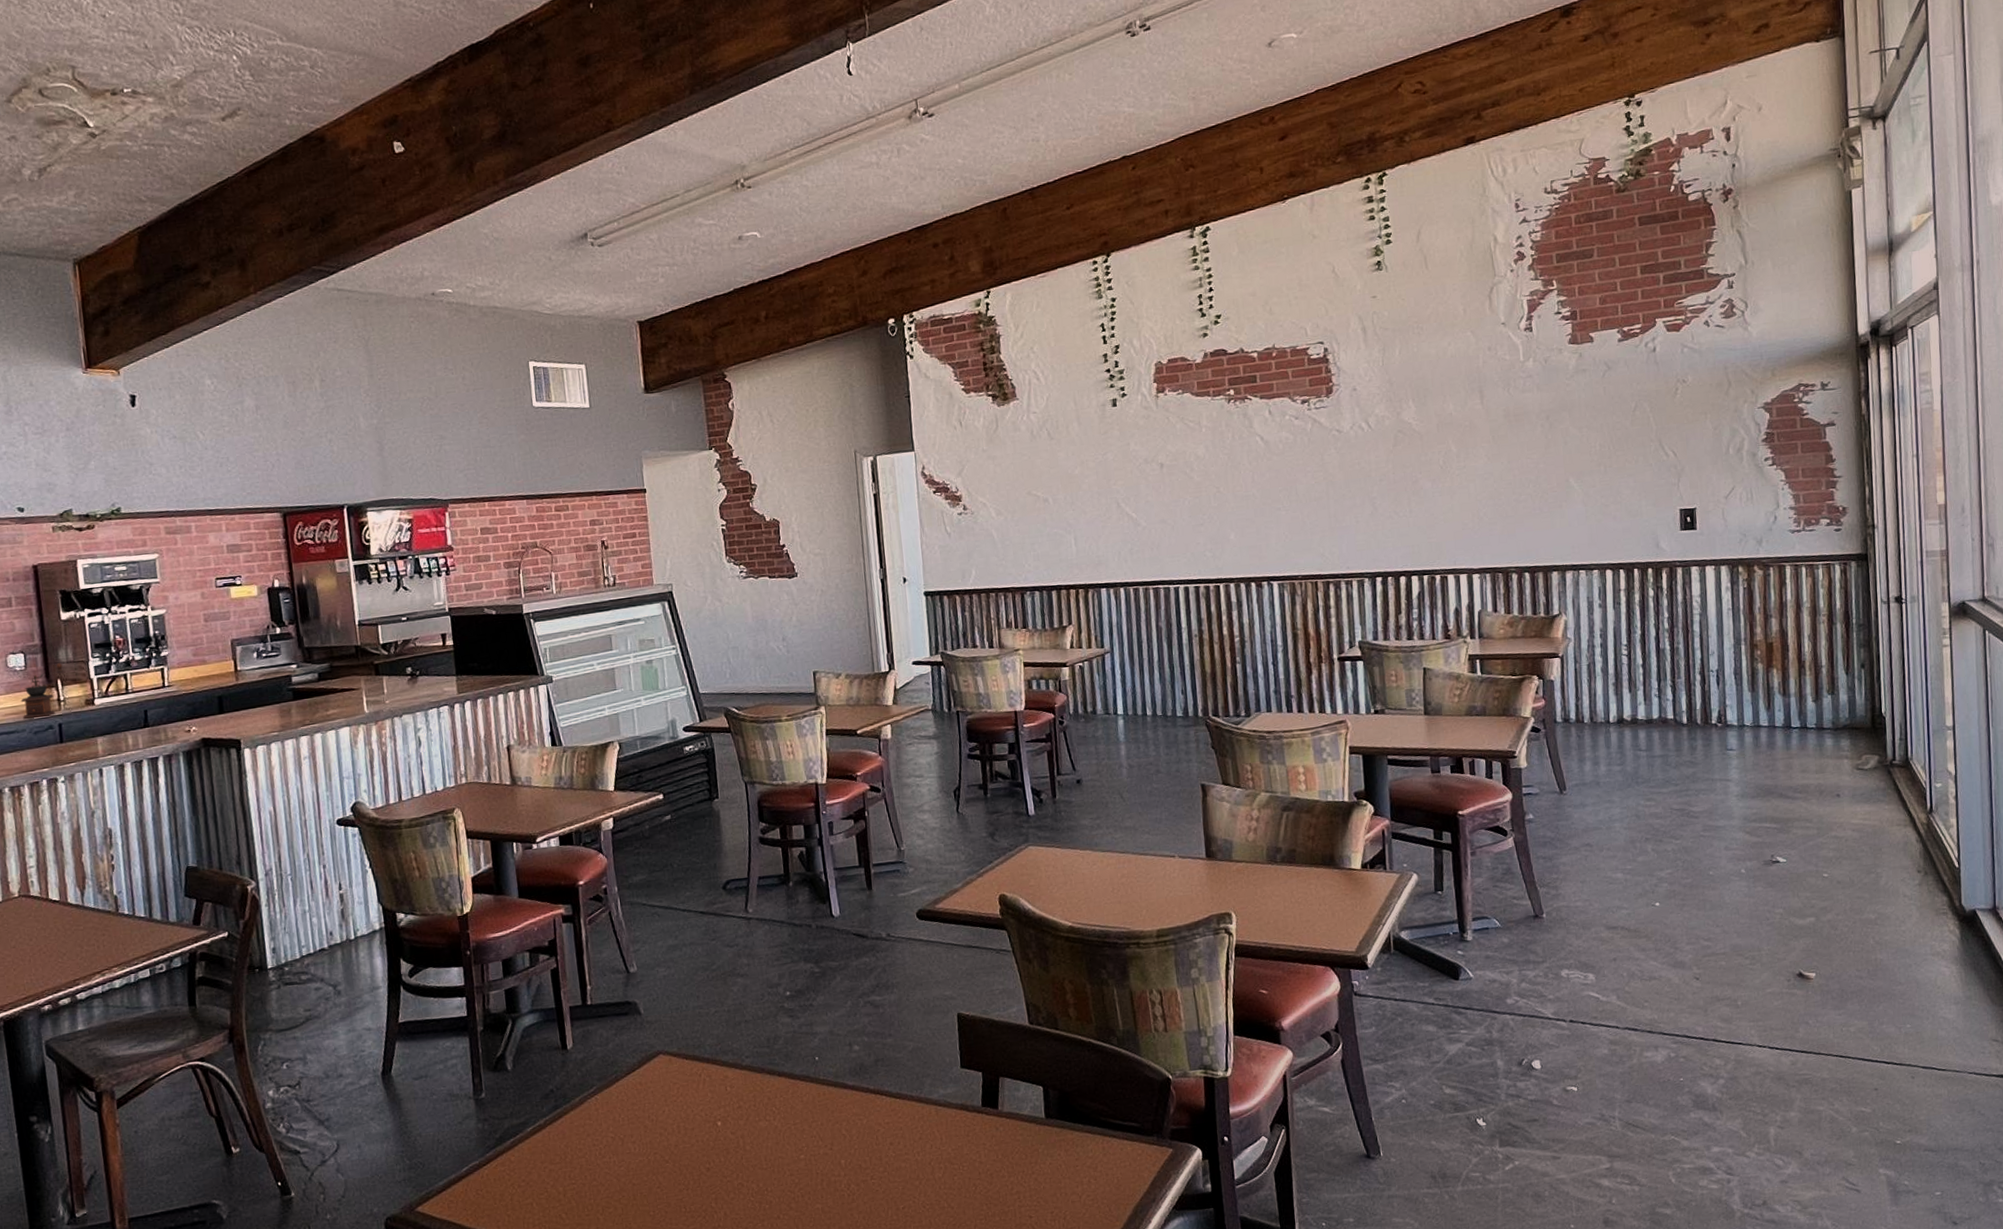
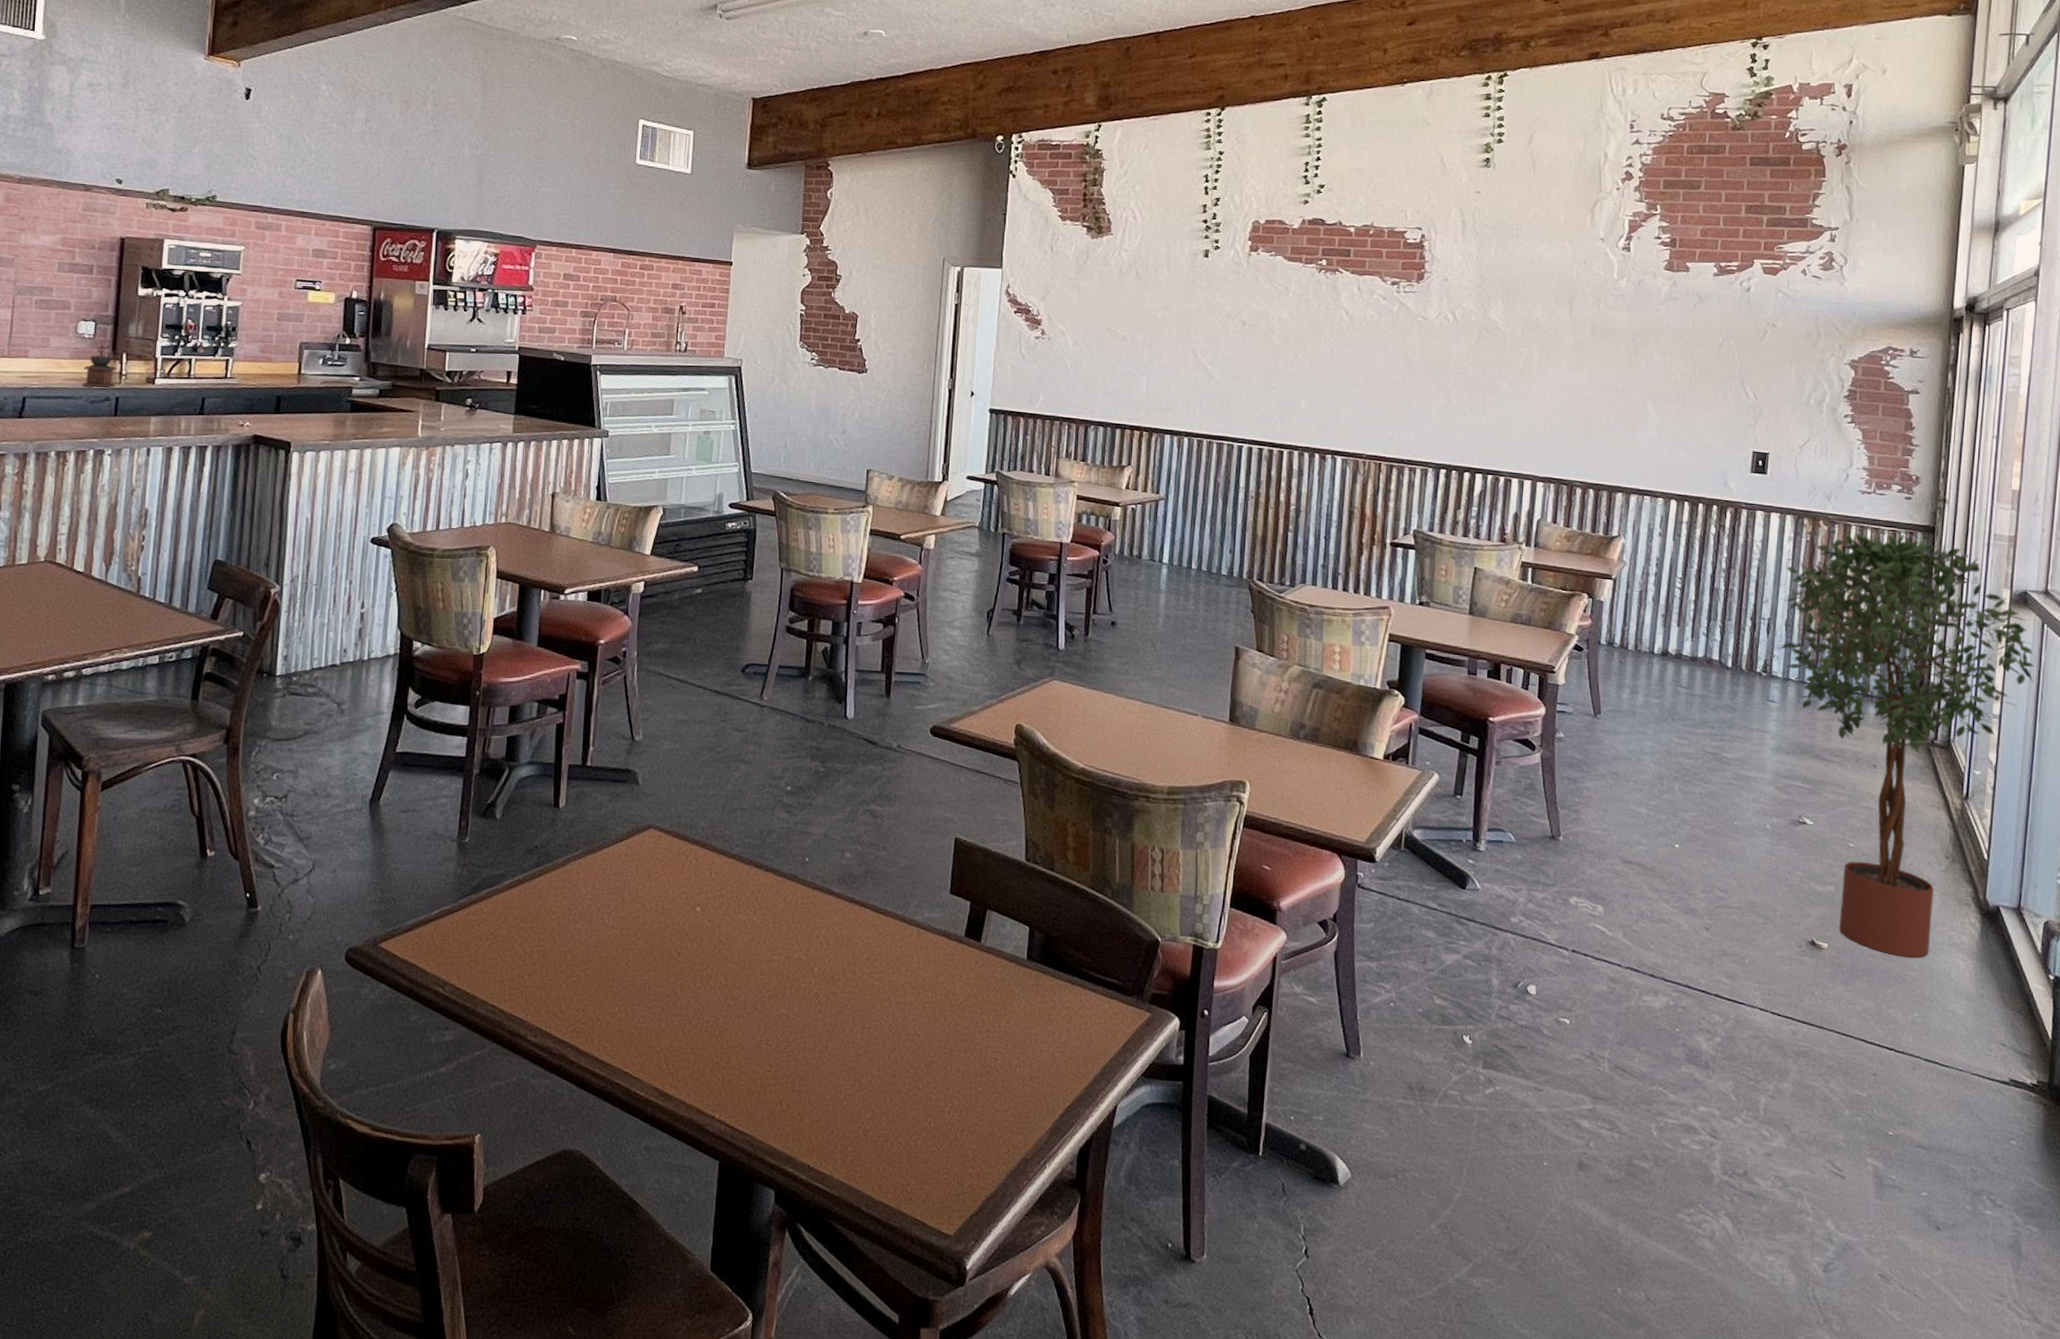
potted tree: none [1727,565,1982,974] -> present [1777,534,2035,958]

